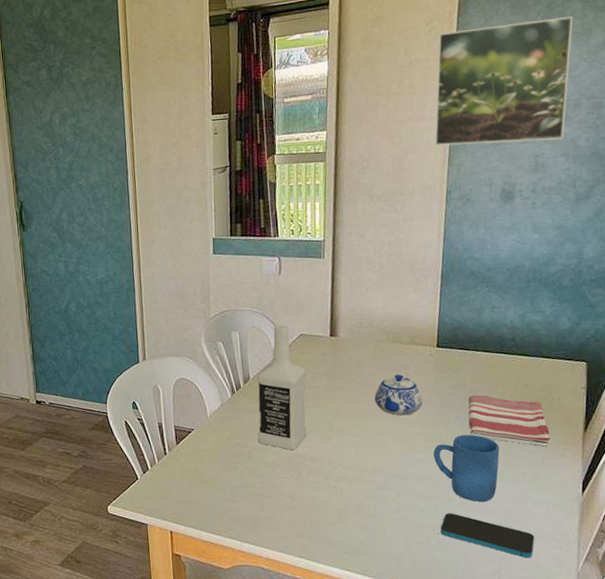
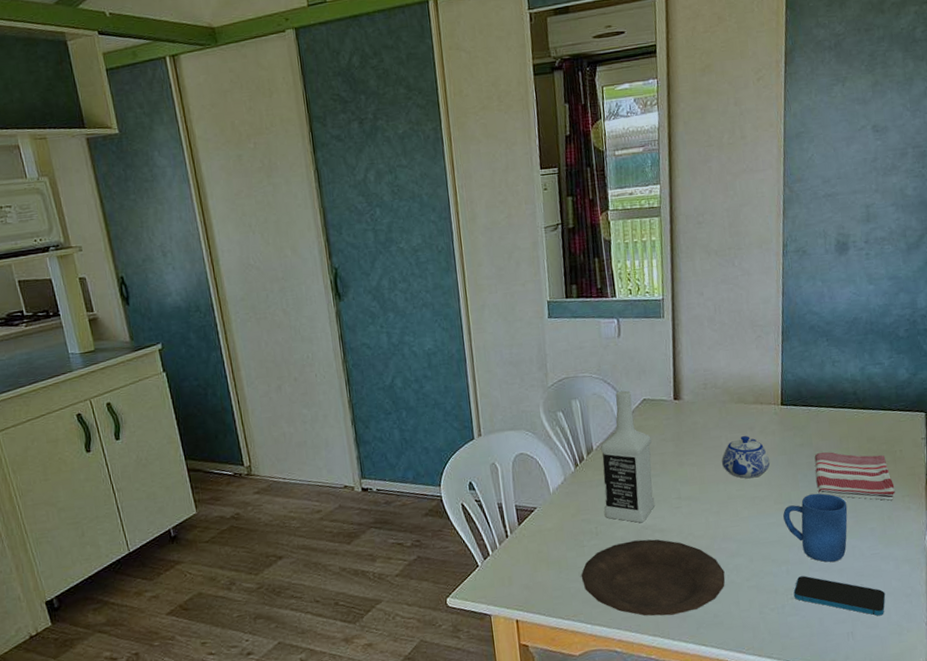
plate: none [233,466,373,540] -> present [581,539,725,616]
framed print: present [435,16,573,146] -> none [767,65,895,198]

